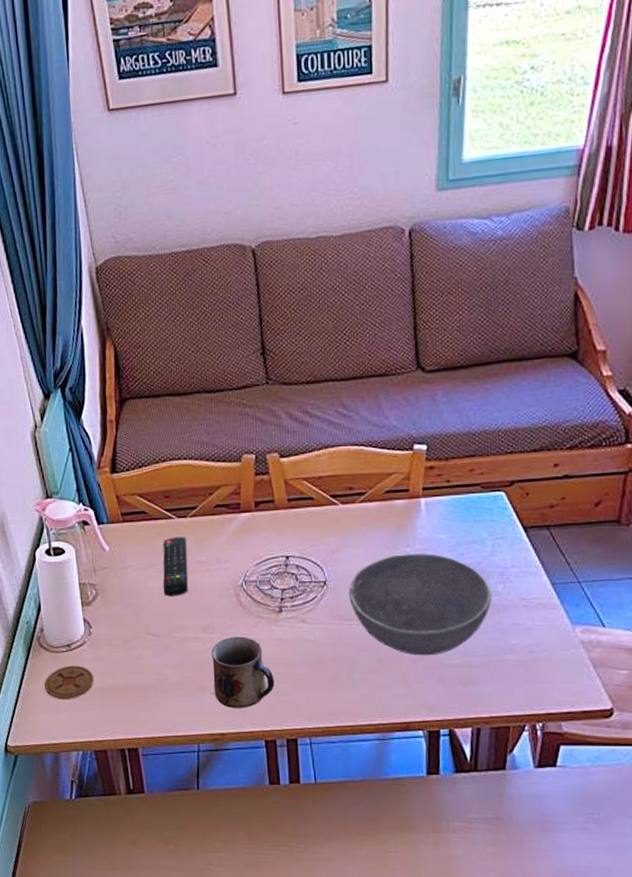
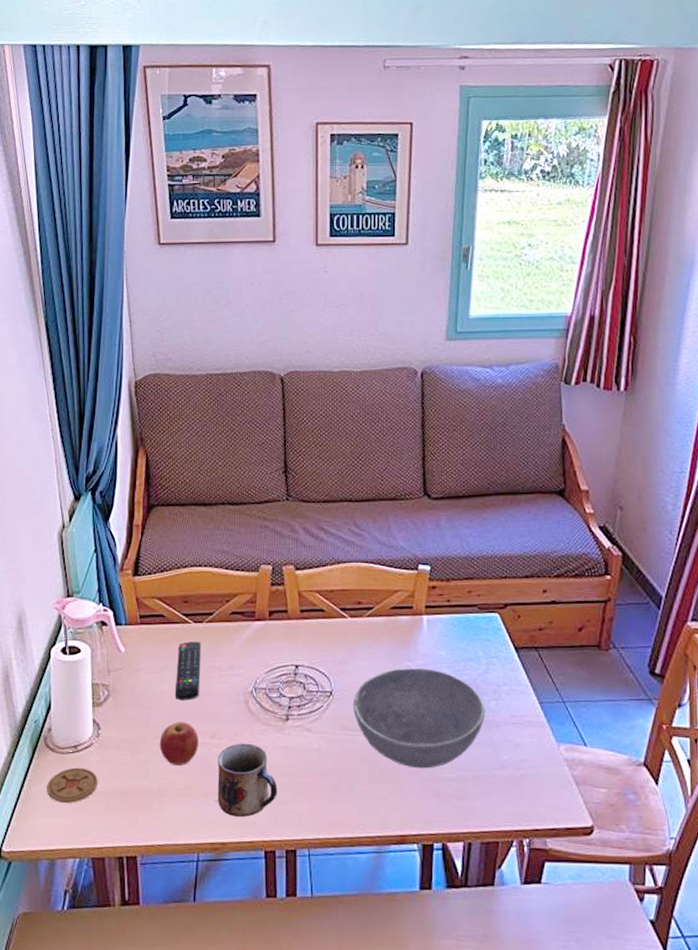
apple: none [151,618,191,660] -> present [159,722,198,766]

